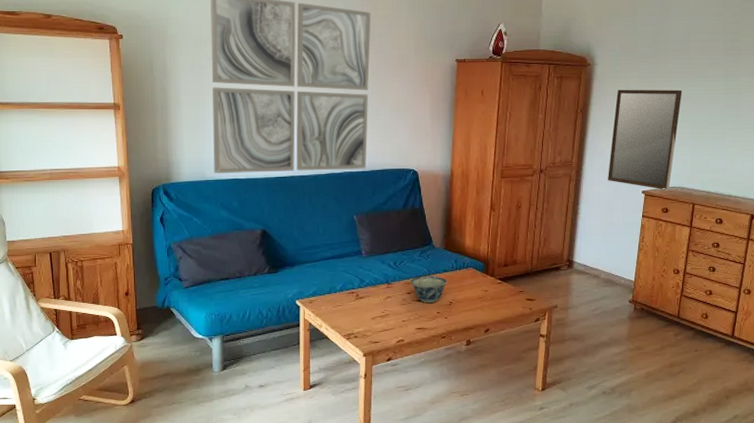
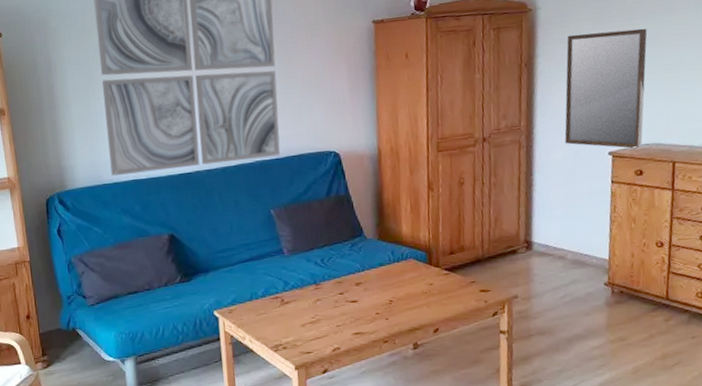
bowl: present [410,275,448,304] -> none [342,270,385,304]

